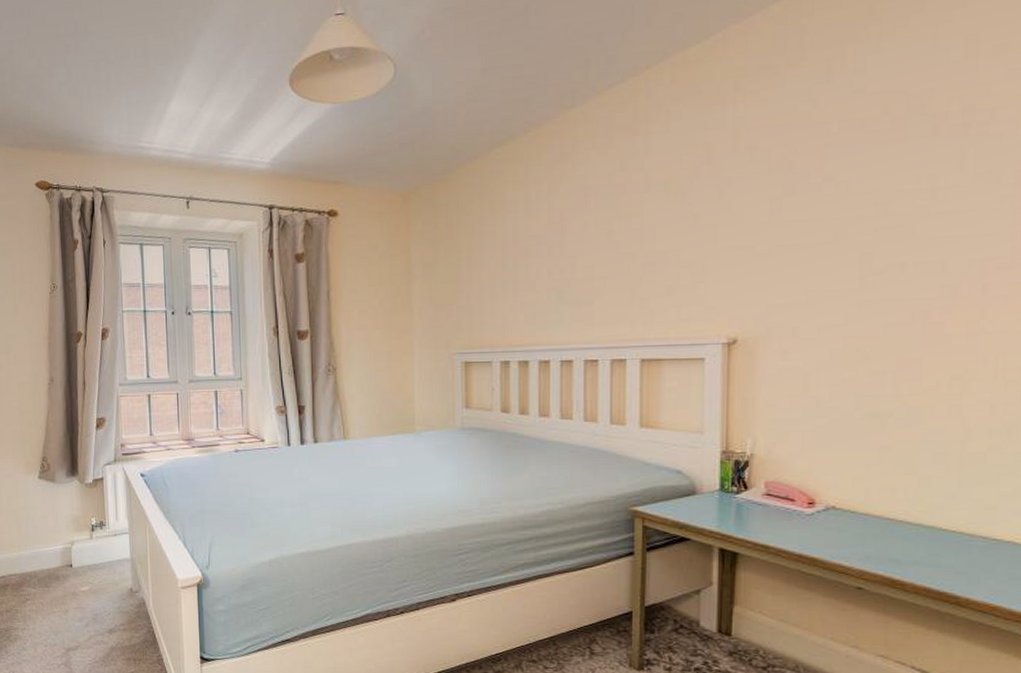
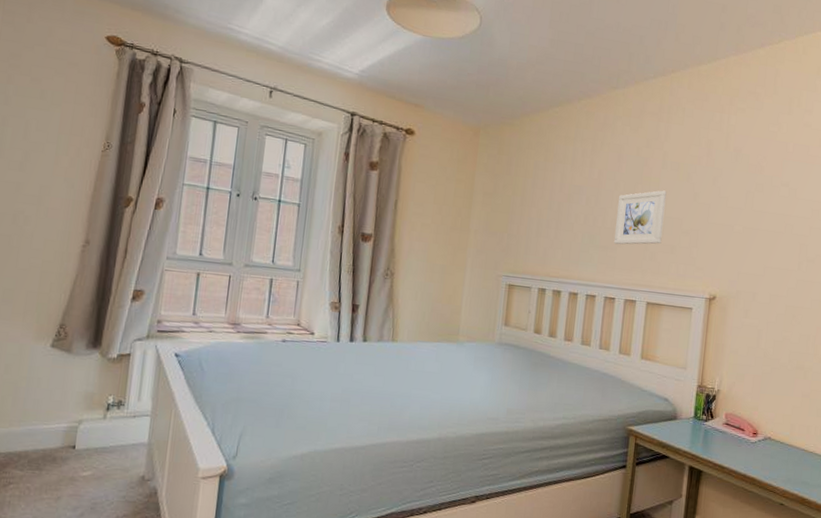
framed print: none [590,219,654,297] -> present [614,190,667,245]

